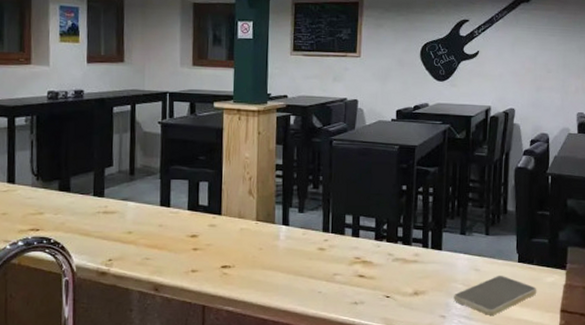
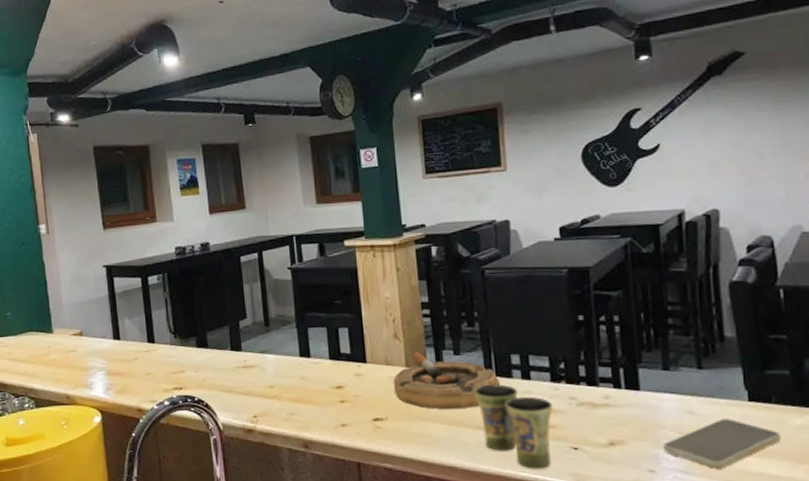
ashtray: none [243,208,334,259] -> present [393,352,499,409]
cup: none [312,240,374,314] -> present [475,384,553,469]

